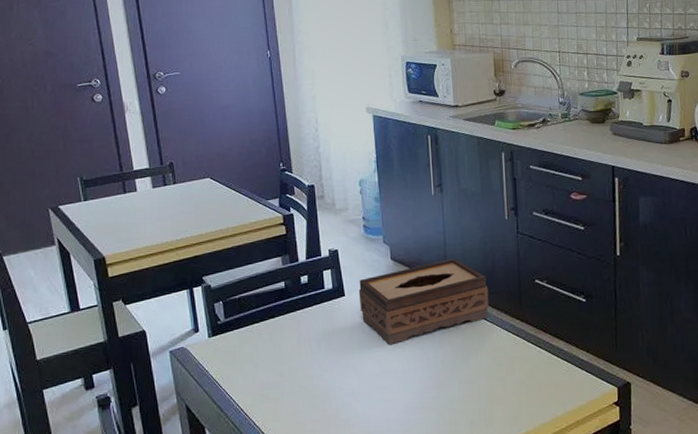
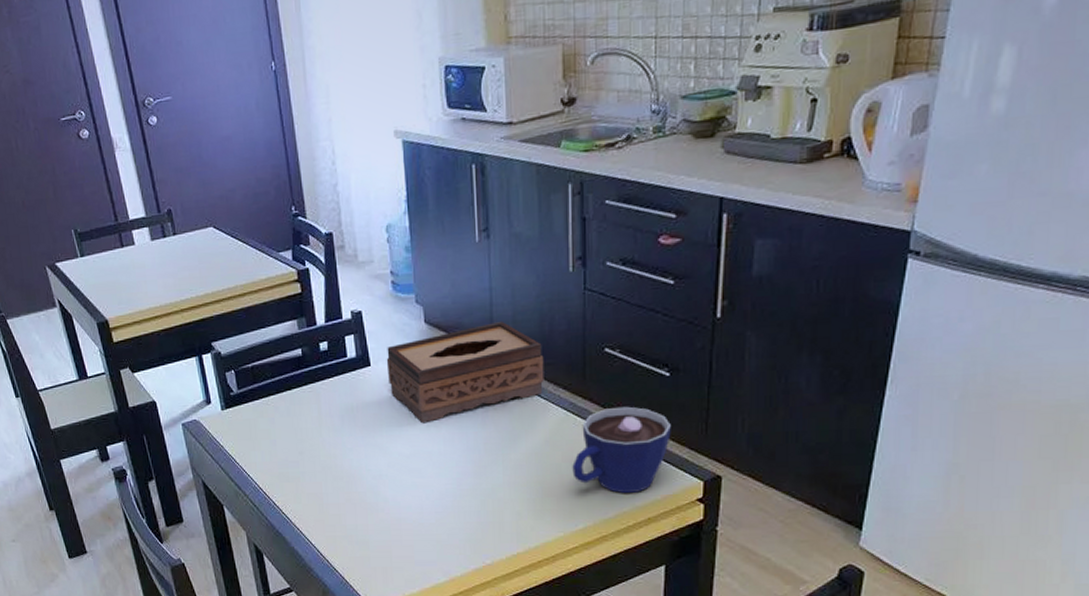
cup: none [514,327,590,401] -> present [572,406,671,494]

